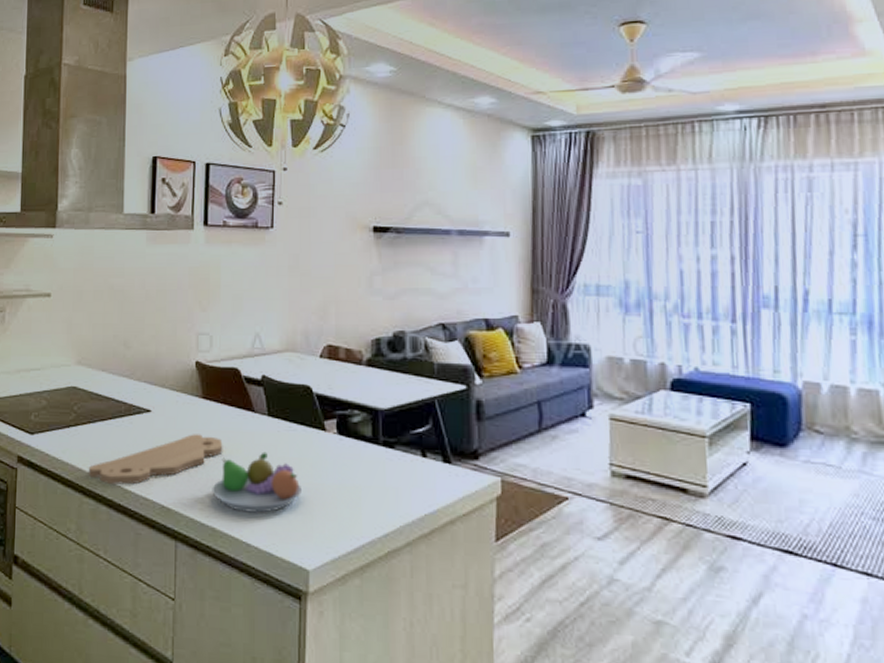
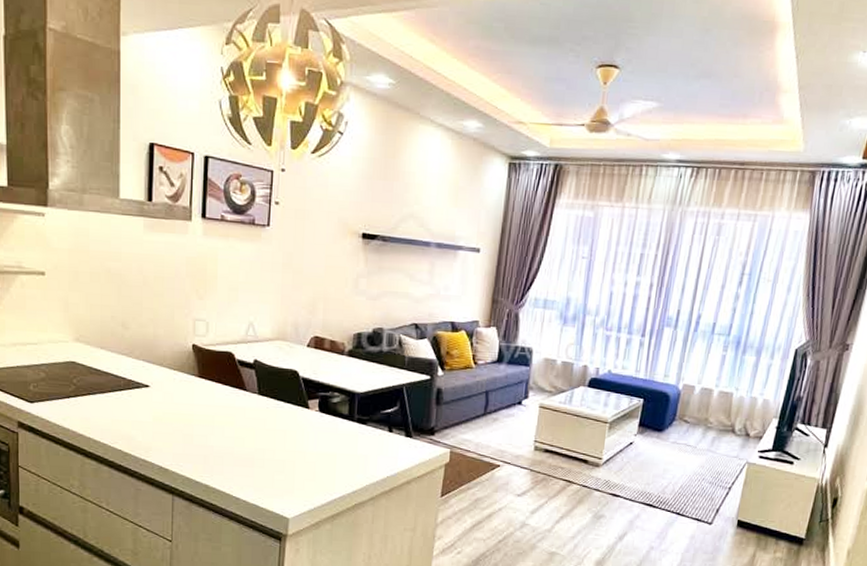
cutting board: present [88,434,223,485] -> none [89,407,217,449]
fruit bowl: present [212,451,301,513] -> none [206,424,285,474]

